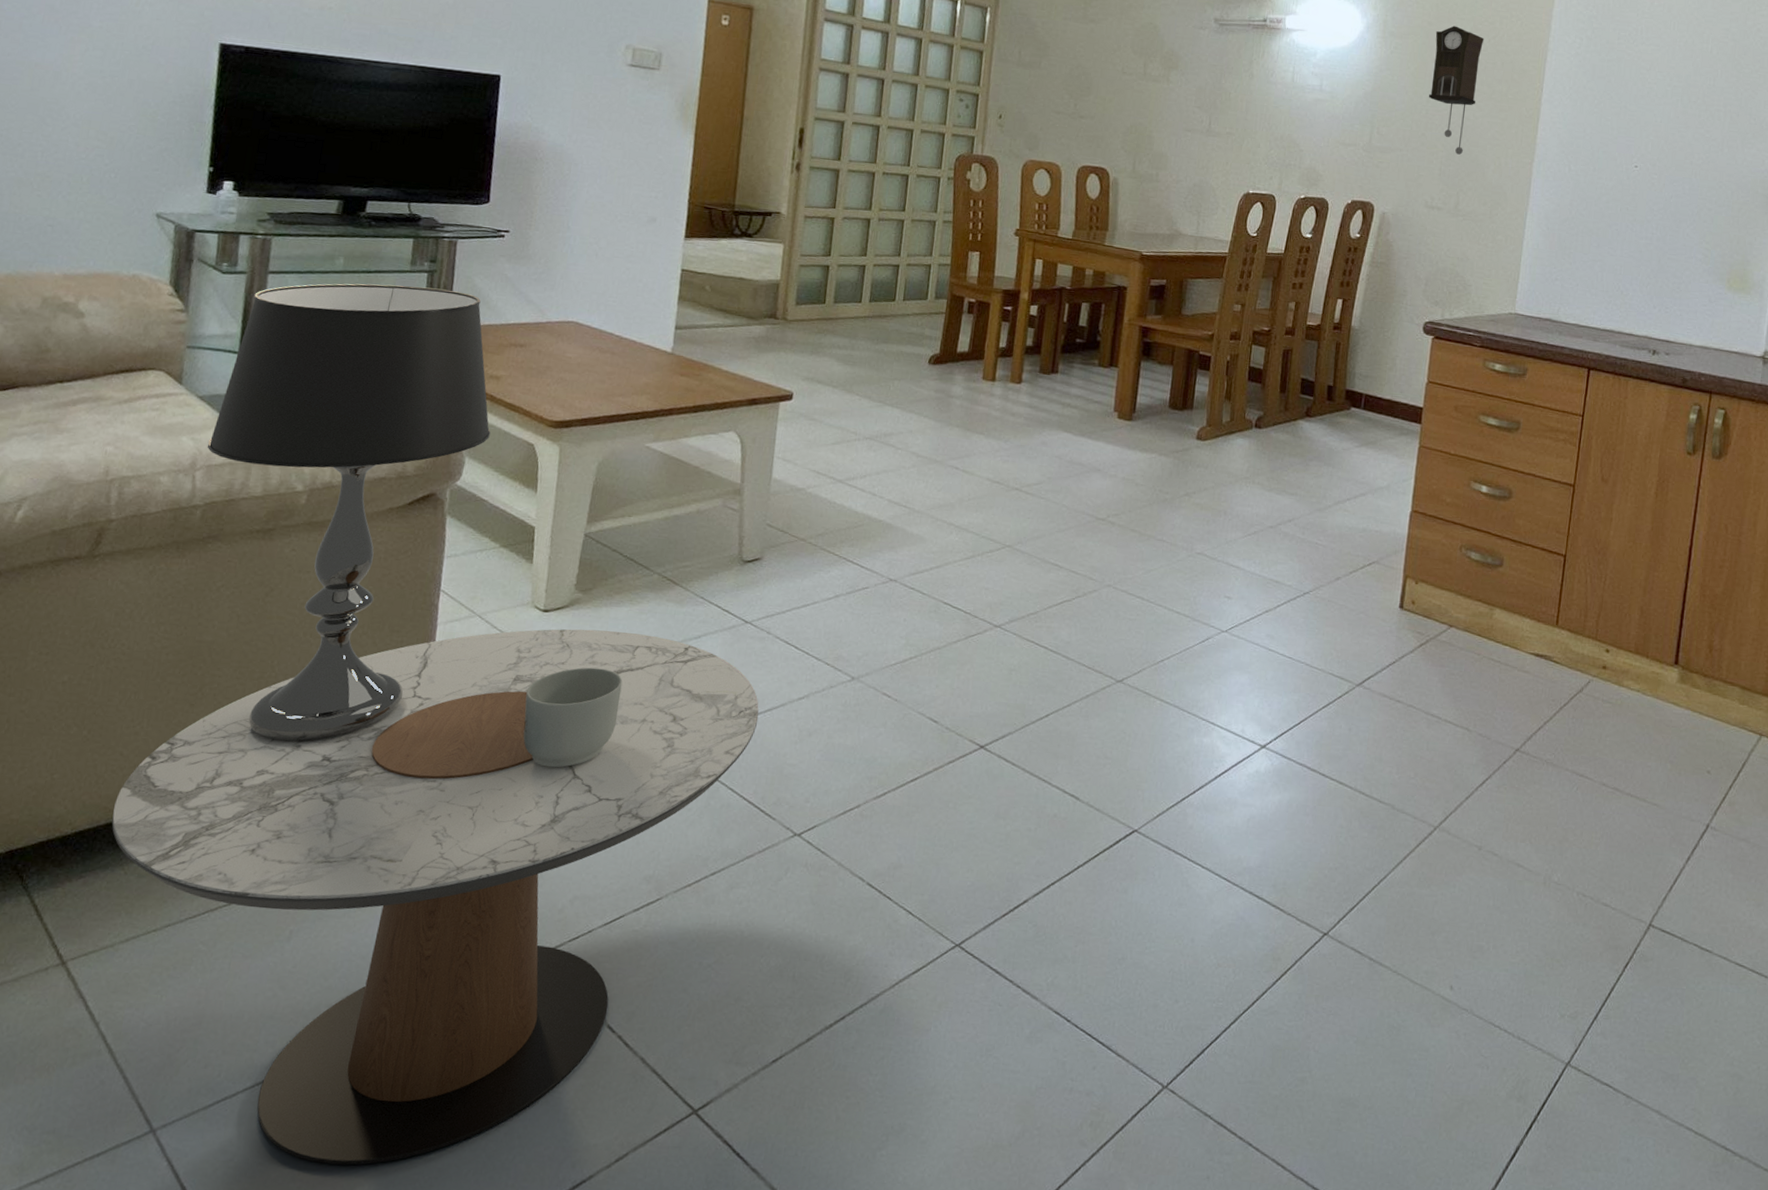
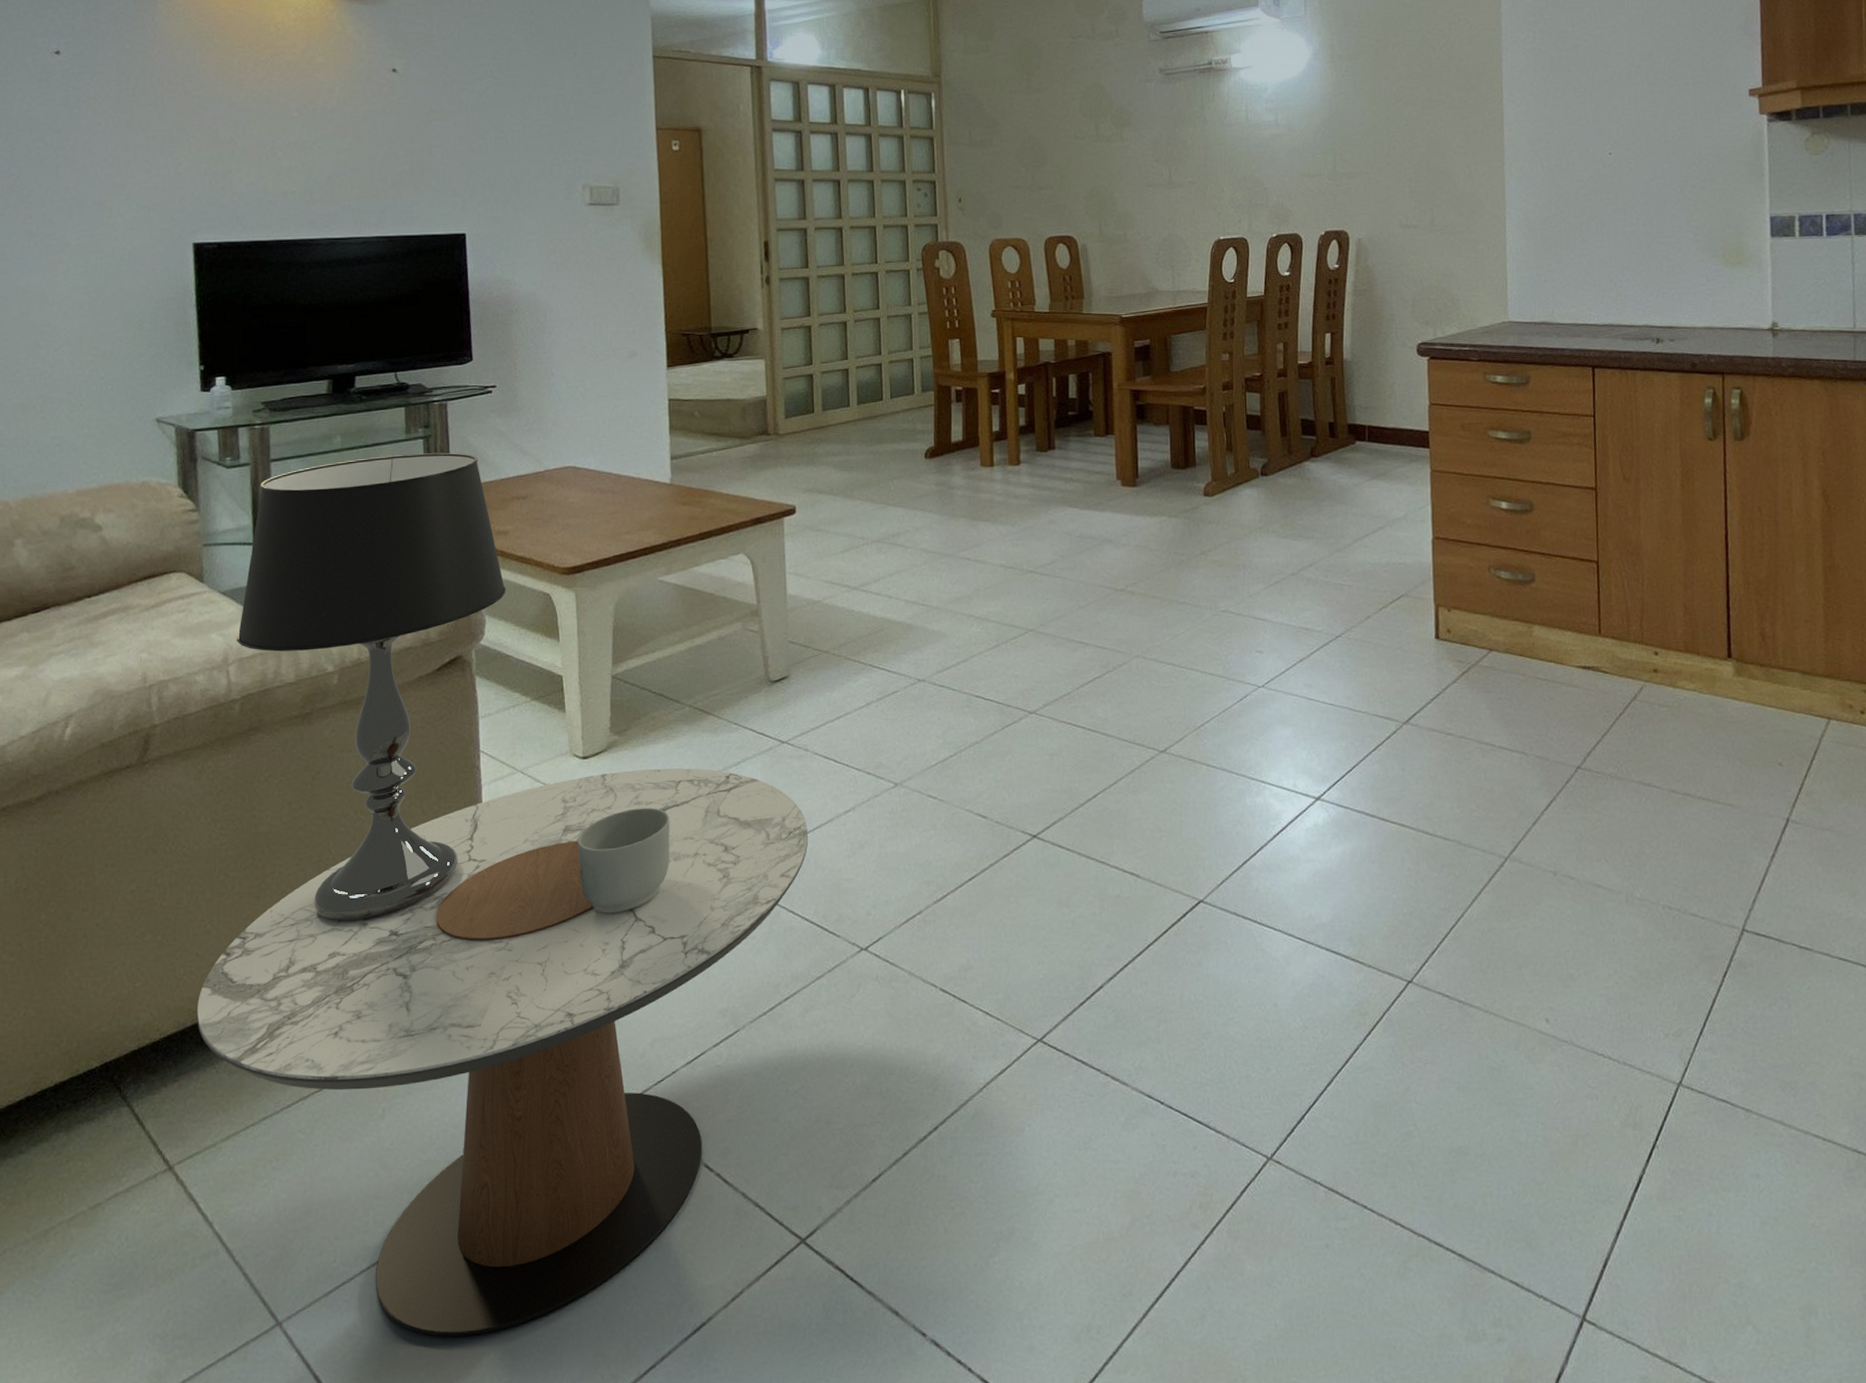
pendulum clock: present [1428,25,1485,155] -> none [1384,39,1437,169]

